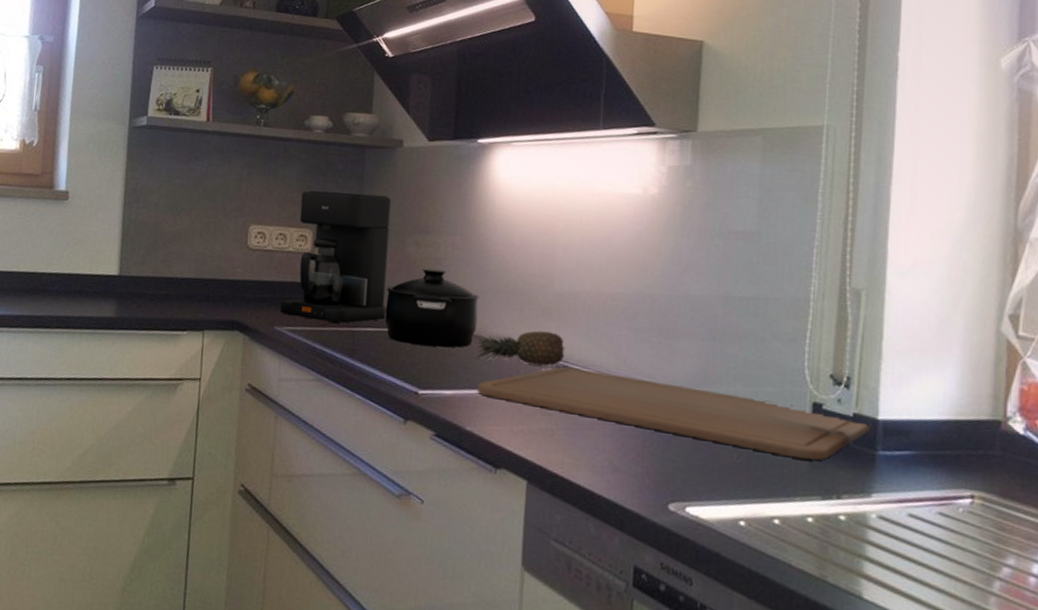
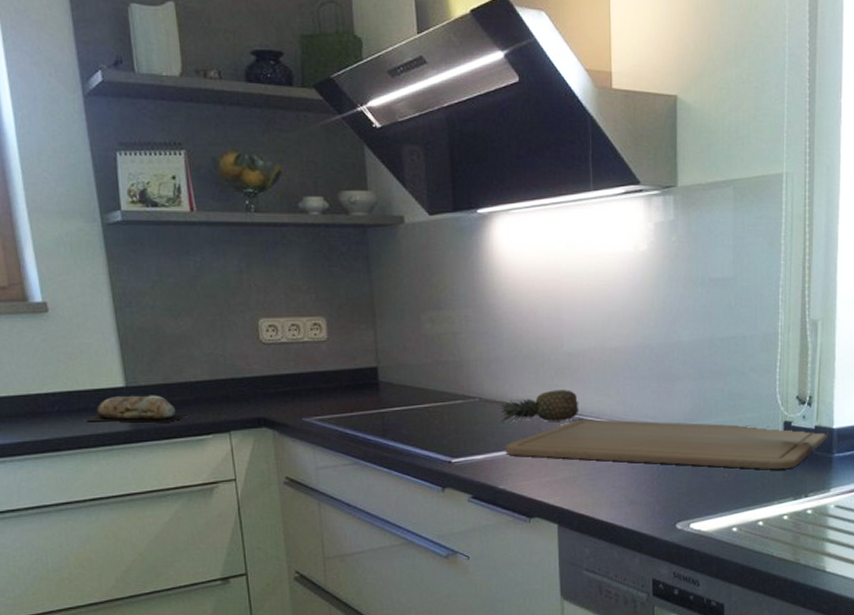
bread loaf: none [75,282,171,314] -> present [82,395,191,423]
coffee maker: present [280,190,392,324] -> none [305,275,412,408]
saucepan: present [385,268,480,348] -> none [408,343,498,417]

